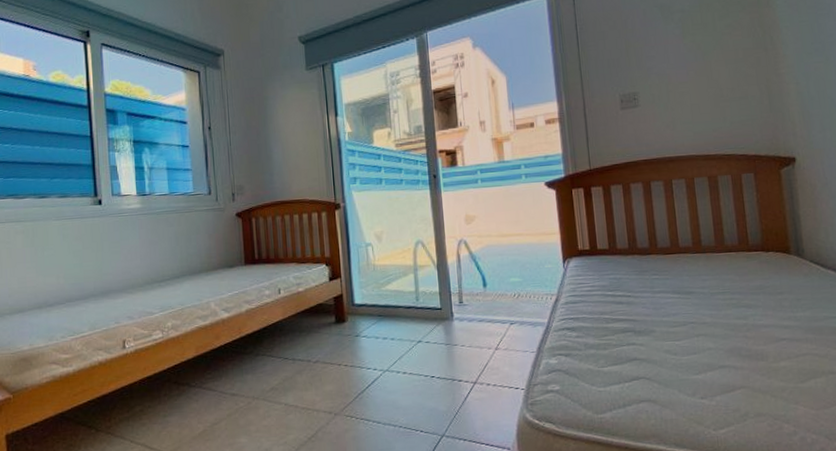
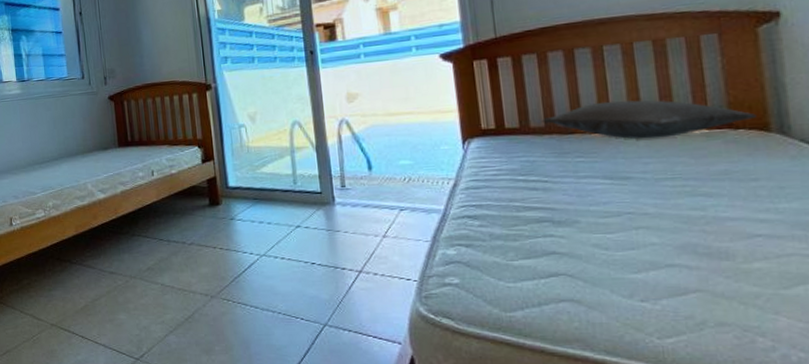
pillow: none [626,226,781,260] -> present [542,100,757,139]

